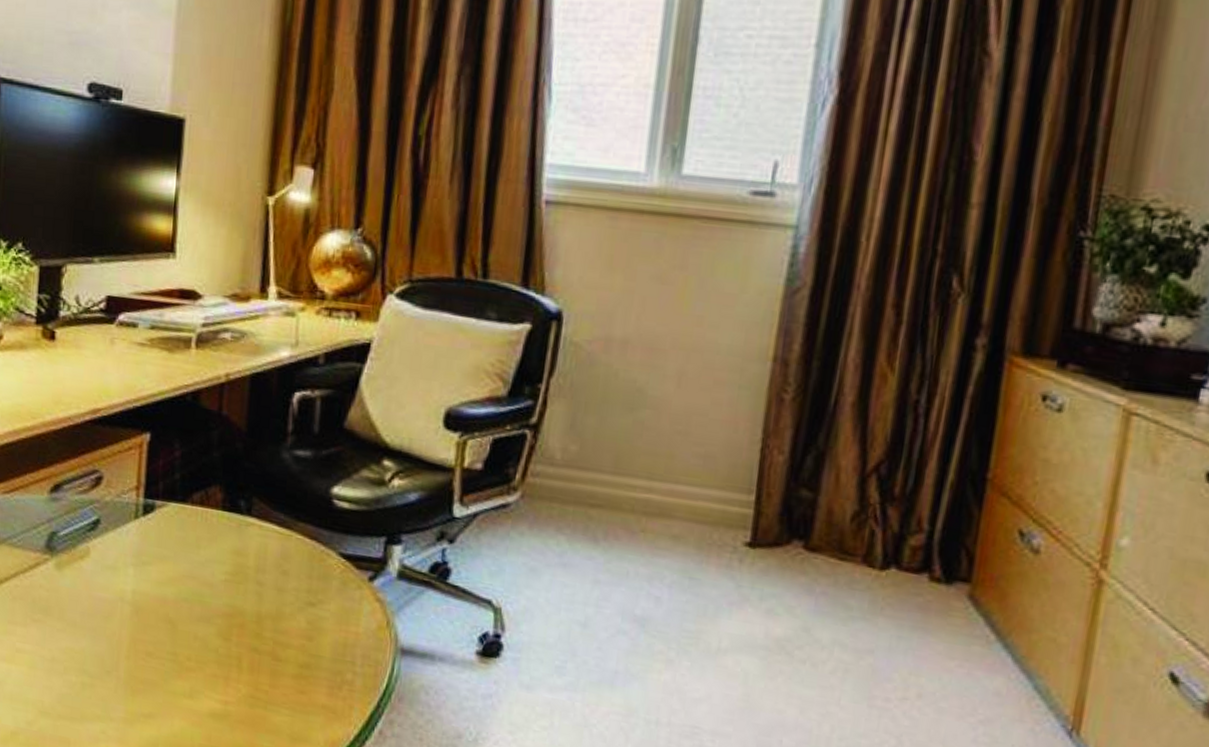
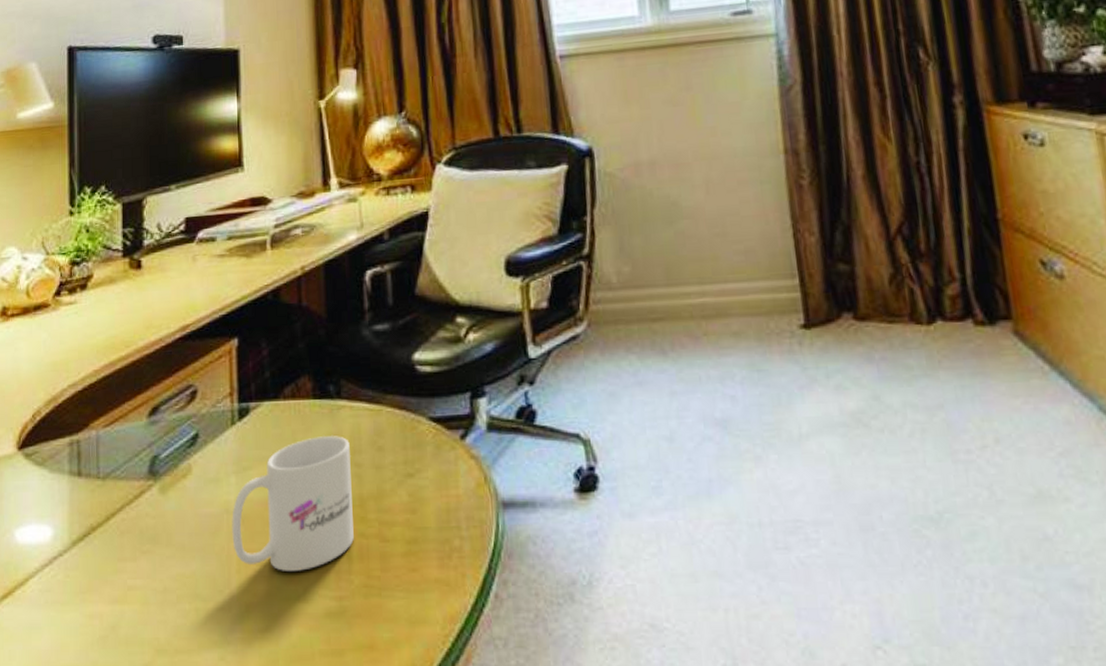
mug: none [124,547,254,671] -> present [232,436,354,571]

